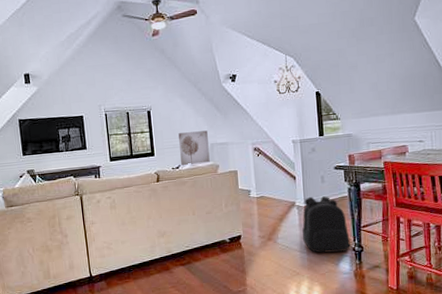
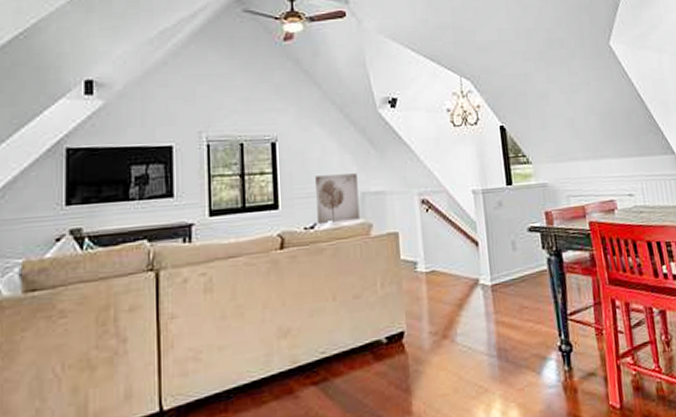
backpack: present [301,196,351,253] -> none [489,270,556,357]

